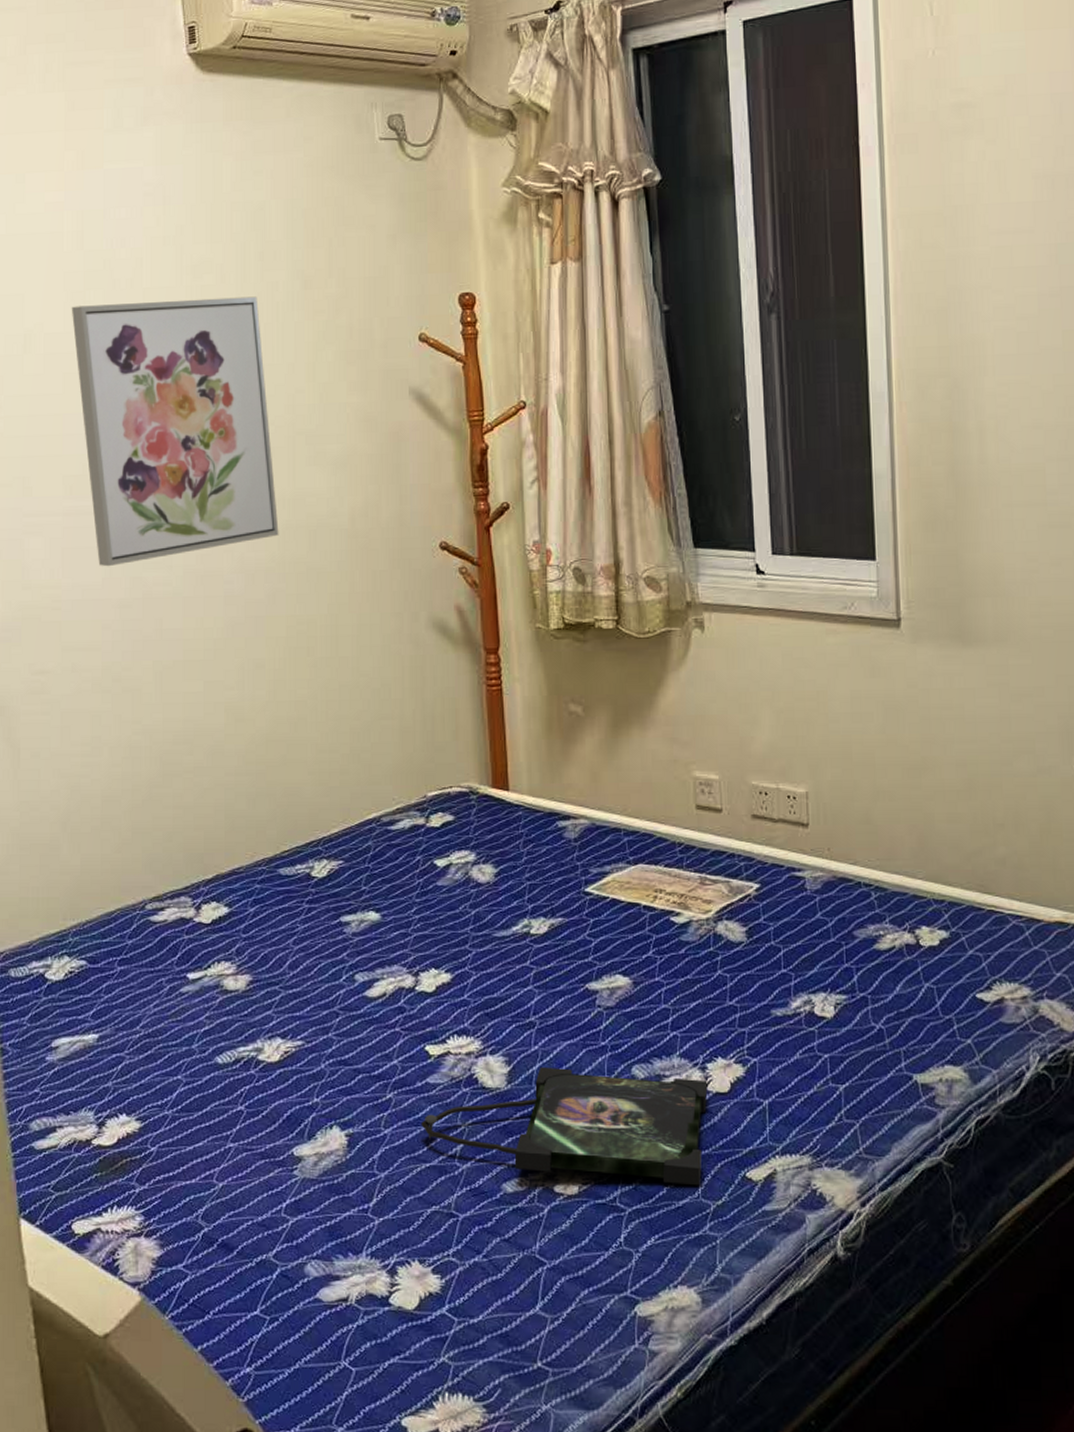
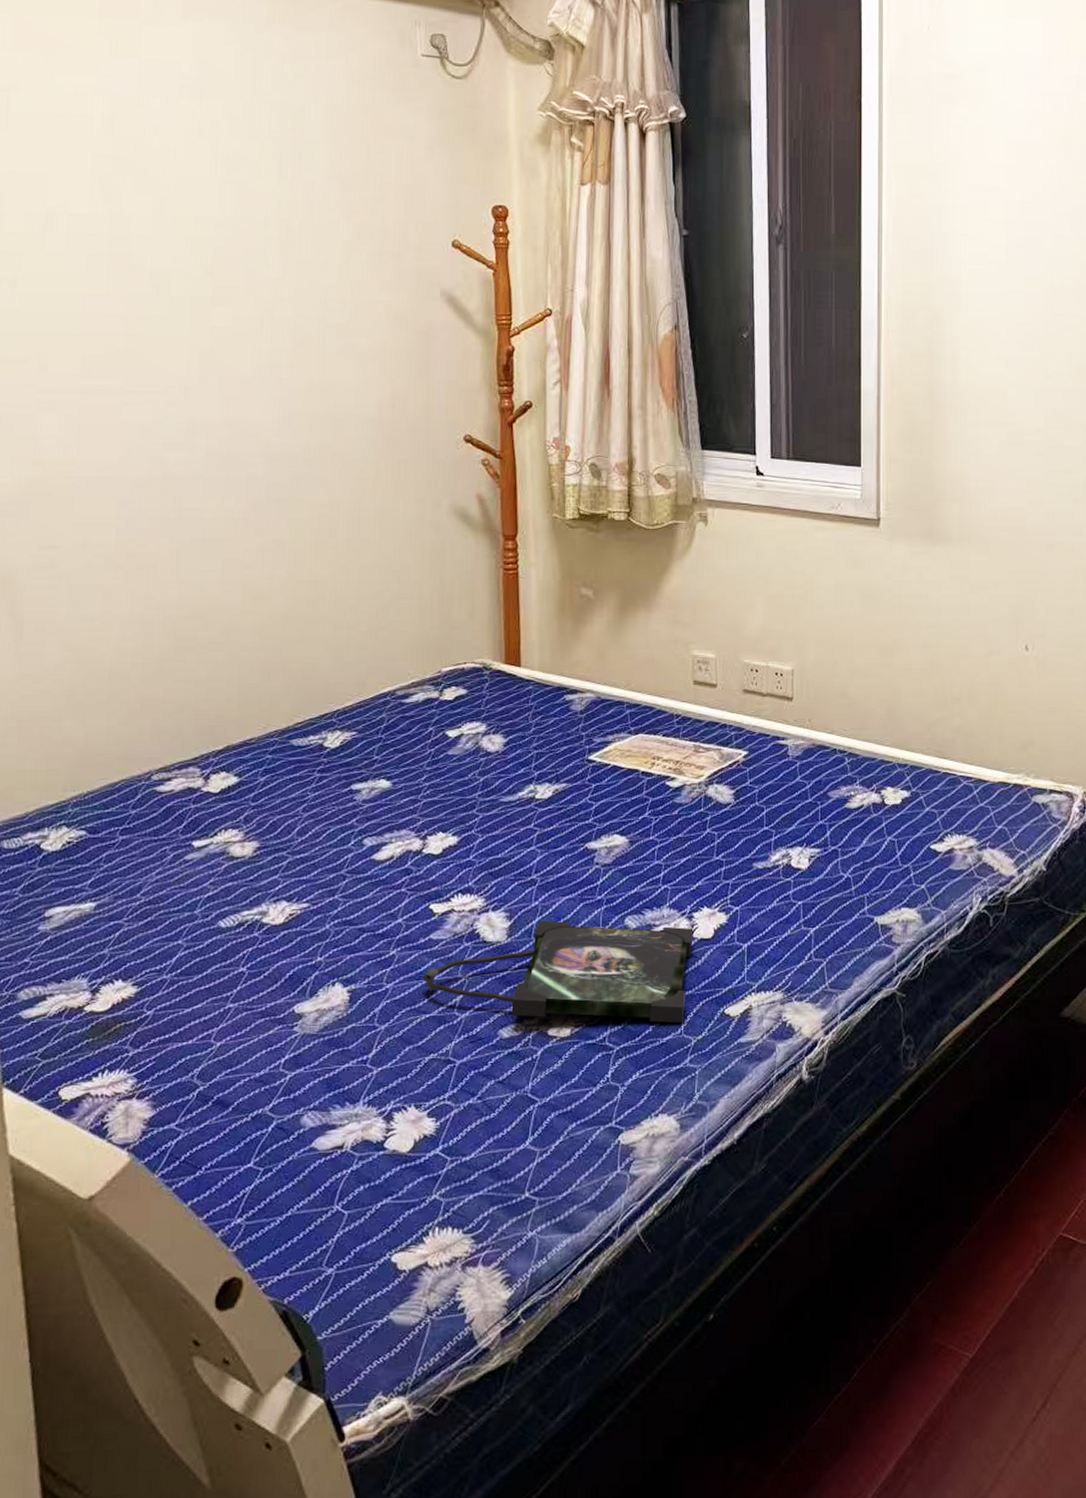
wall art: present [71,296,279,567] -> none [98,189,306,446]

